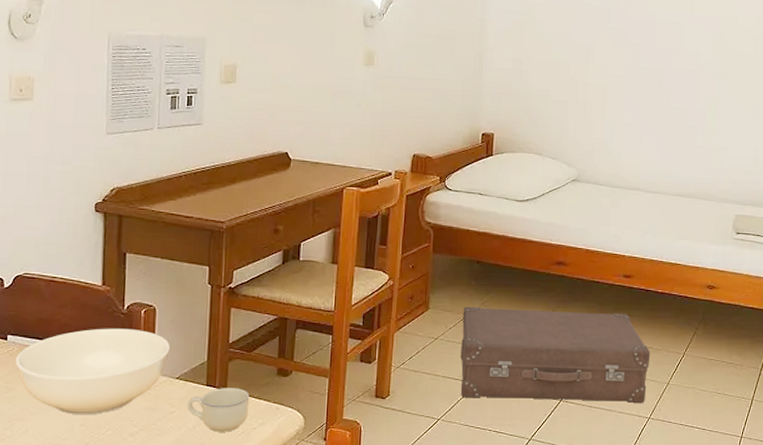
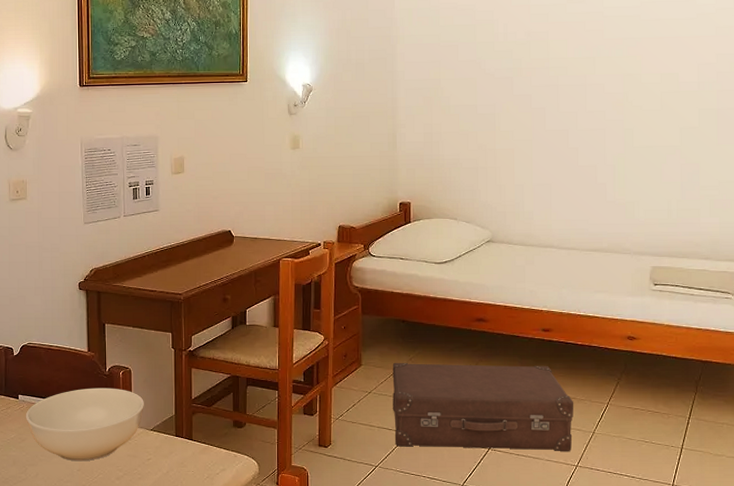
cup: present [187,388,250,432] -> none [161,438,212,477]

